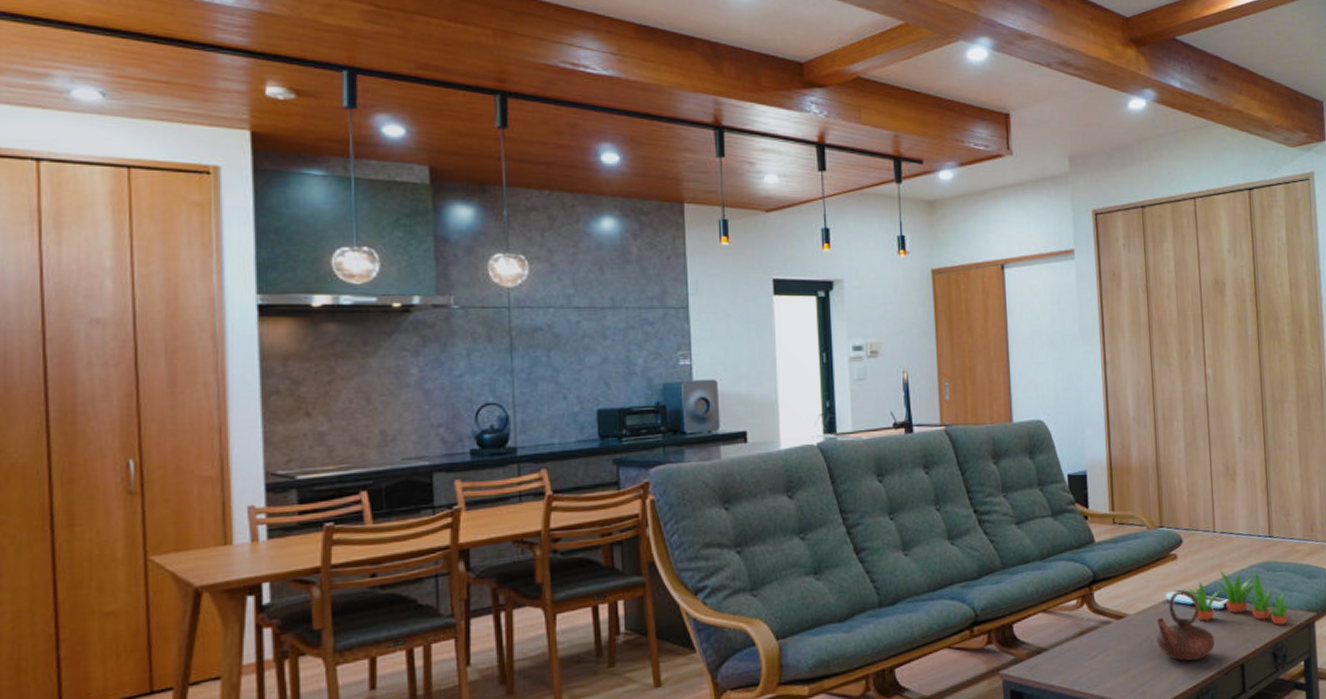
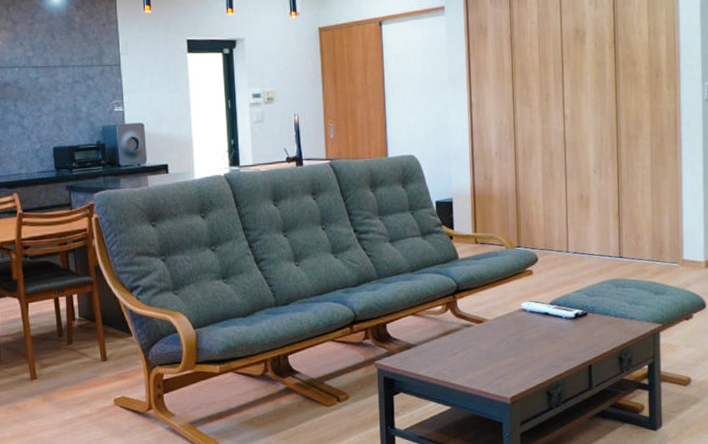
teapot: present [1156,590,1215,661] -> none [512,301,566,360]
succulent plant: present [1182,570,1291,626] -> none [537,285,637,334]

